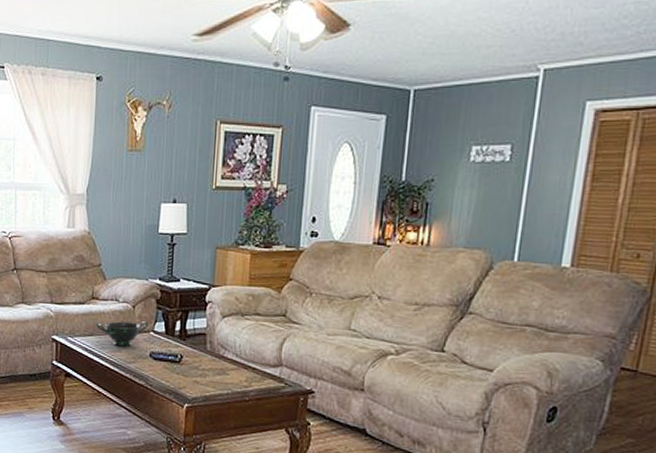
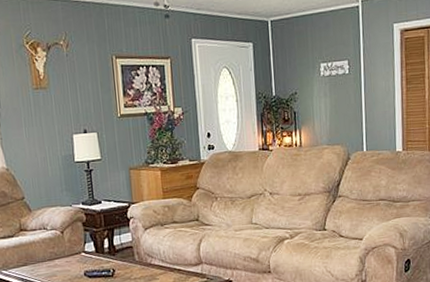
bowl: present [96,321,149,347] -> none [28,244,79,272]

